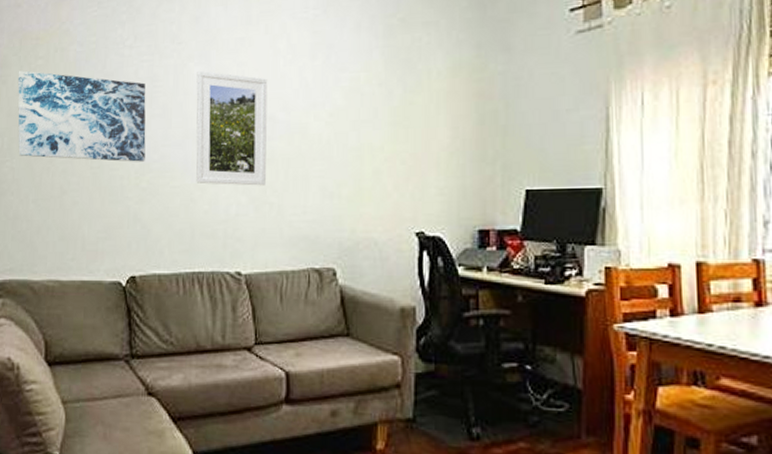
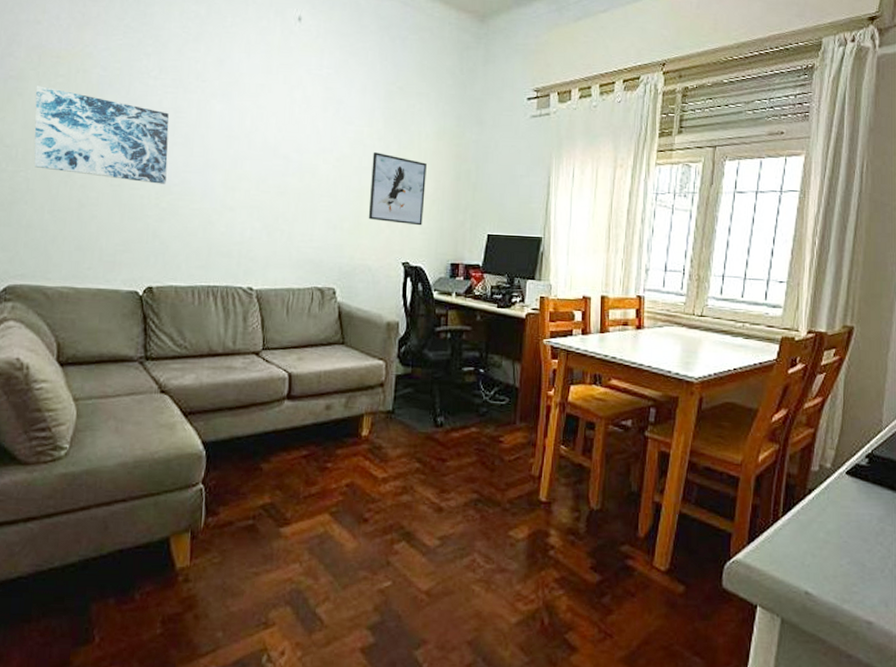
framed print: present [196,70,268,186] -> none [214,108,284,215]
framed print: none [370,100,440,186] -> present [368,152,427,226]

